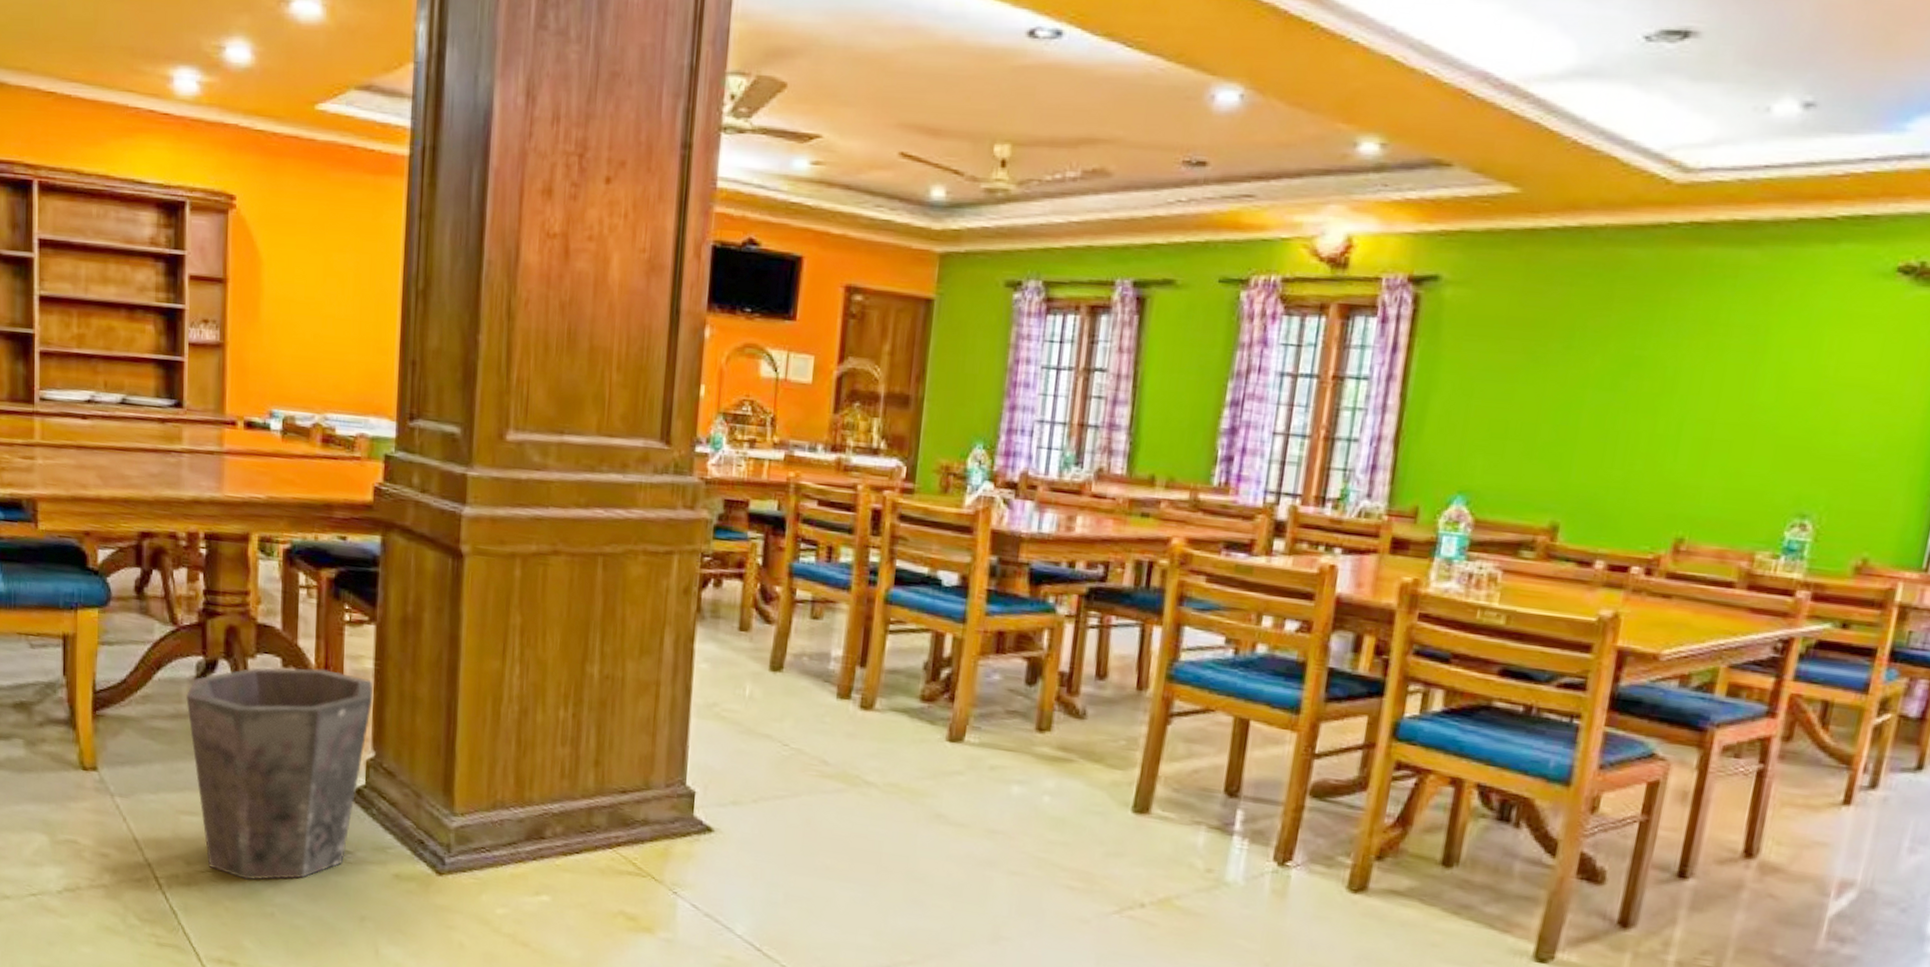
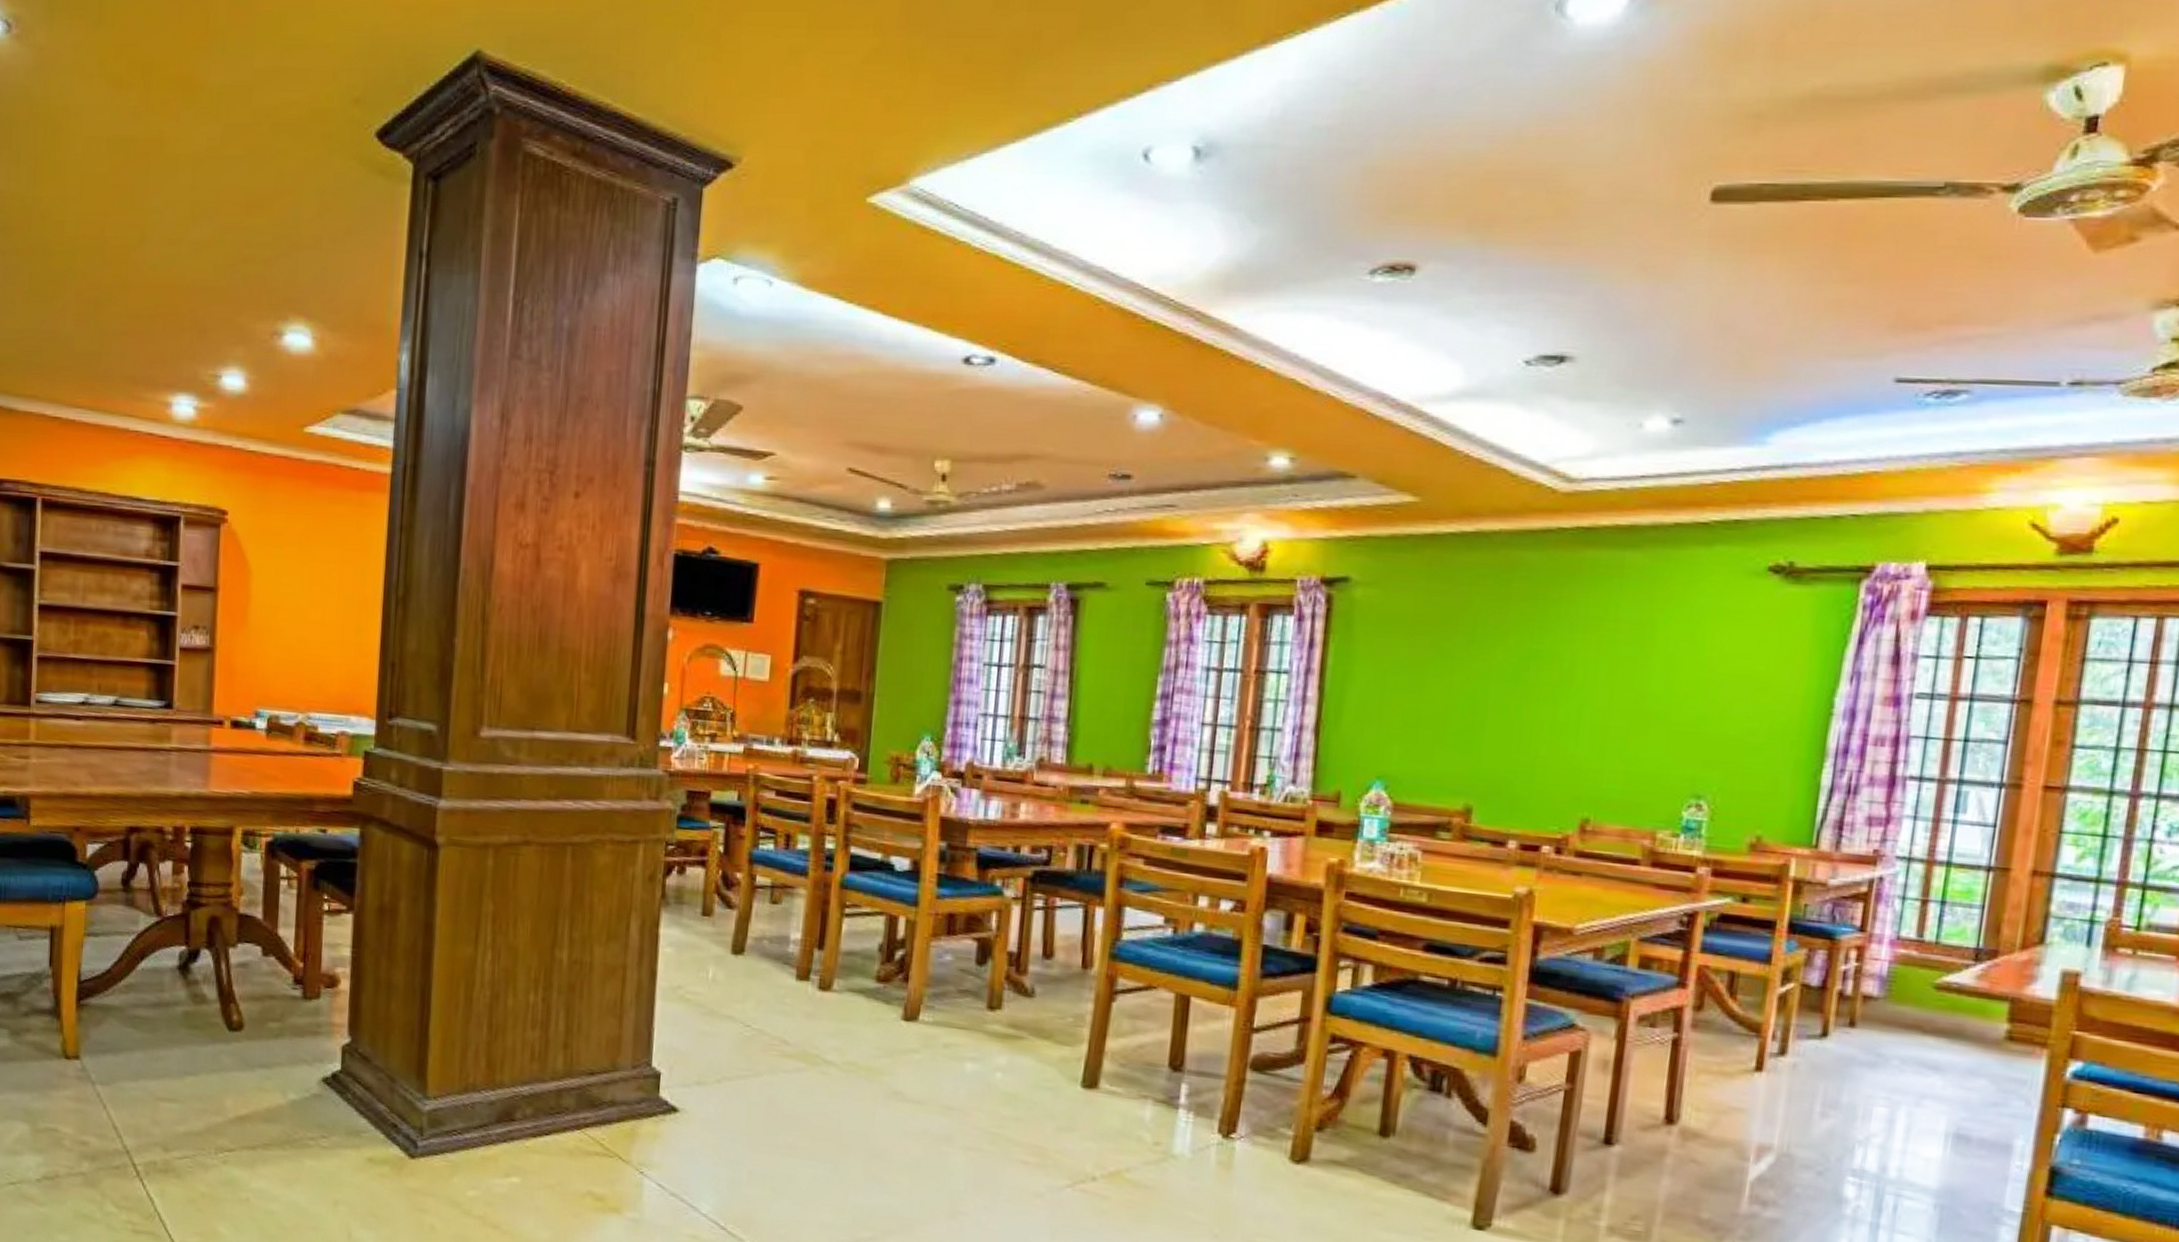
waste bin: present [186,667,373,880] -> none [168,956,350,1166]

